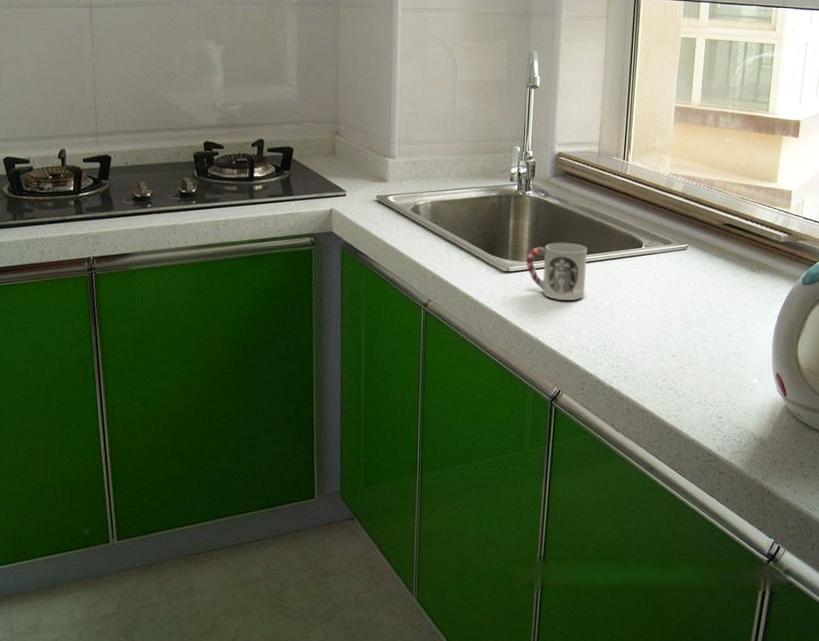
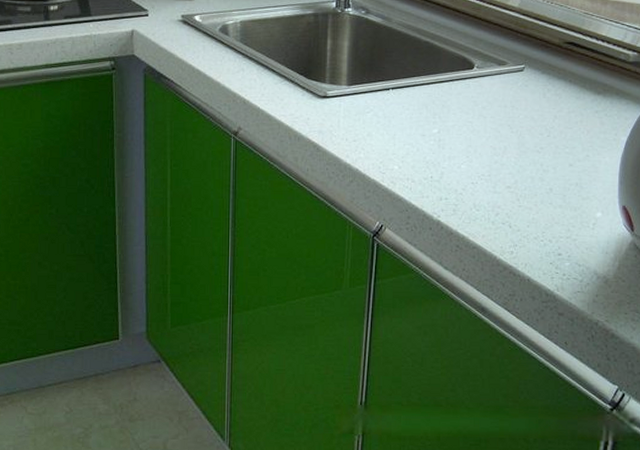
cup: present [526,242,587,300] -> none [345,64,412,127]

